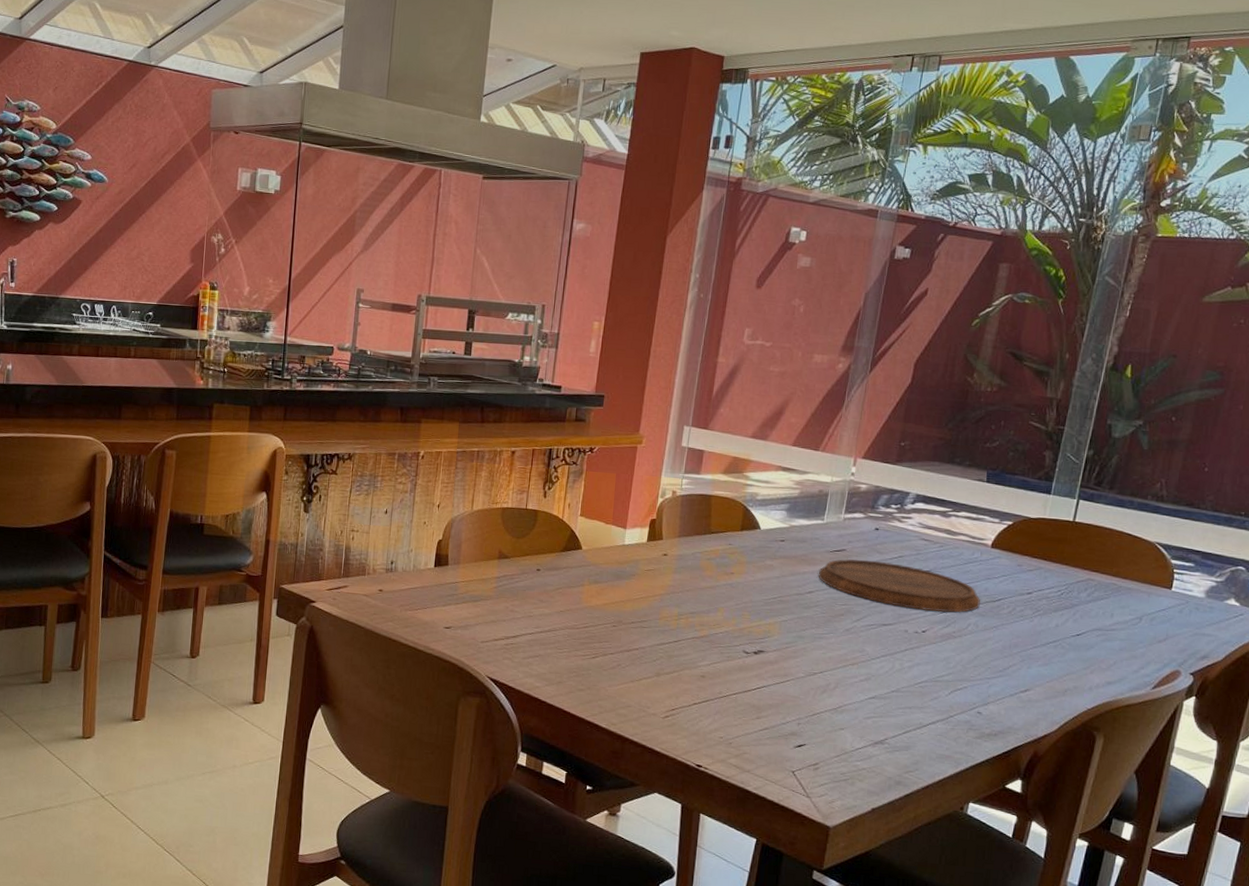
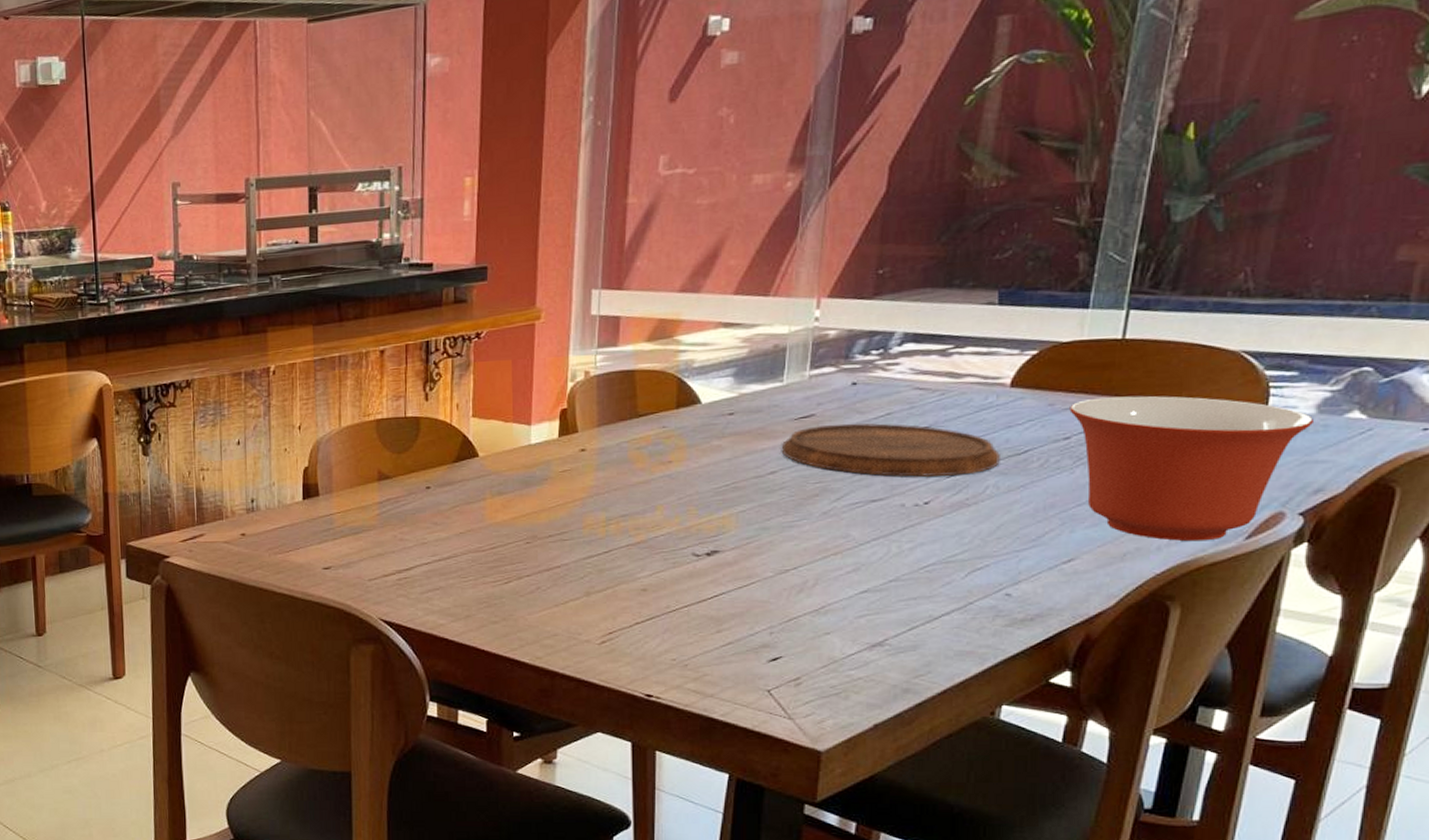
mixing bowl: none [1032,564,1204,687] -> present [1069,395,1315,542]

